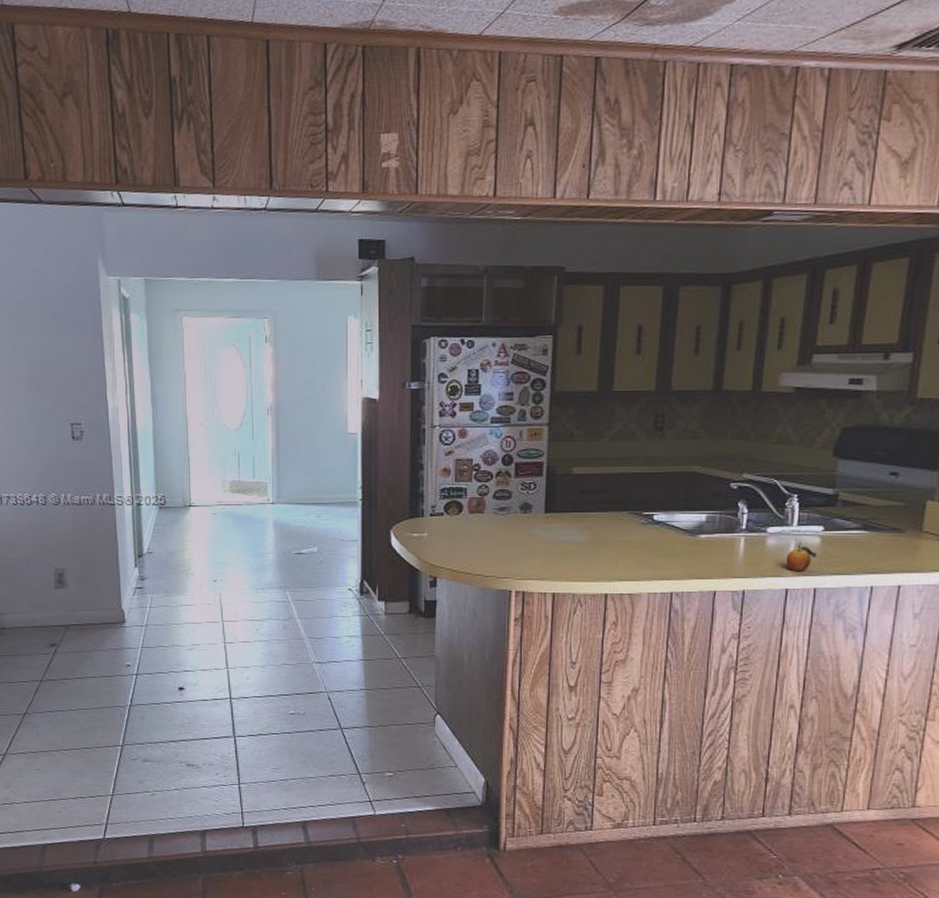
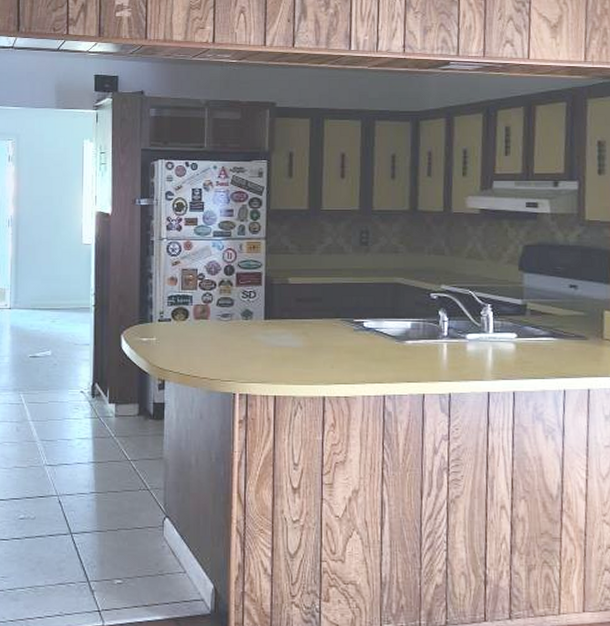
fruit: present [786,542,817,572] -> none [485,348,513,376]

